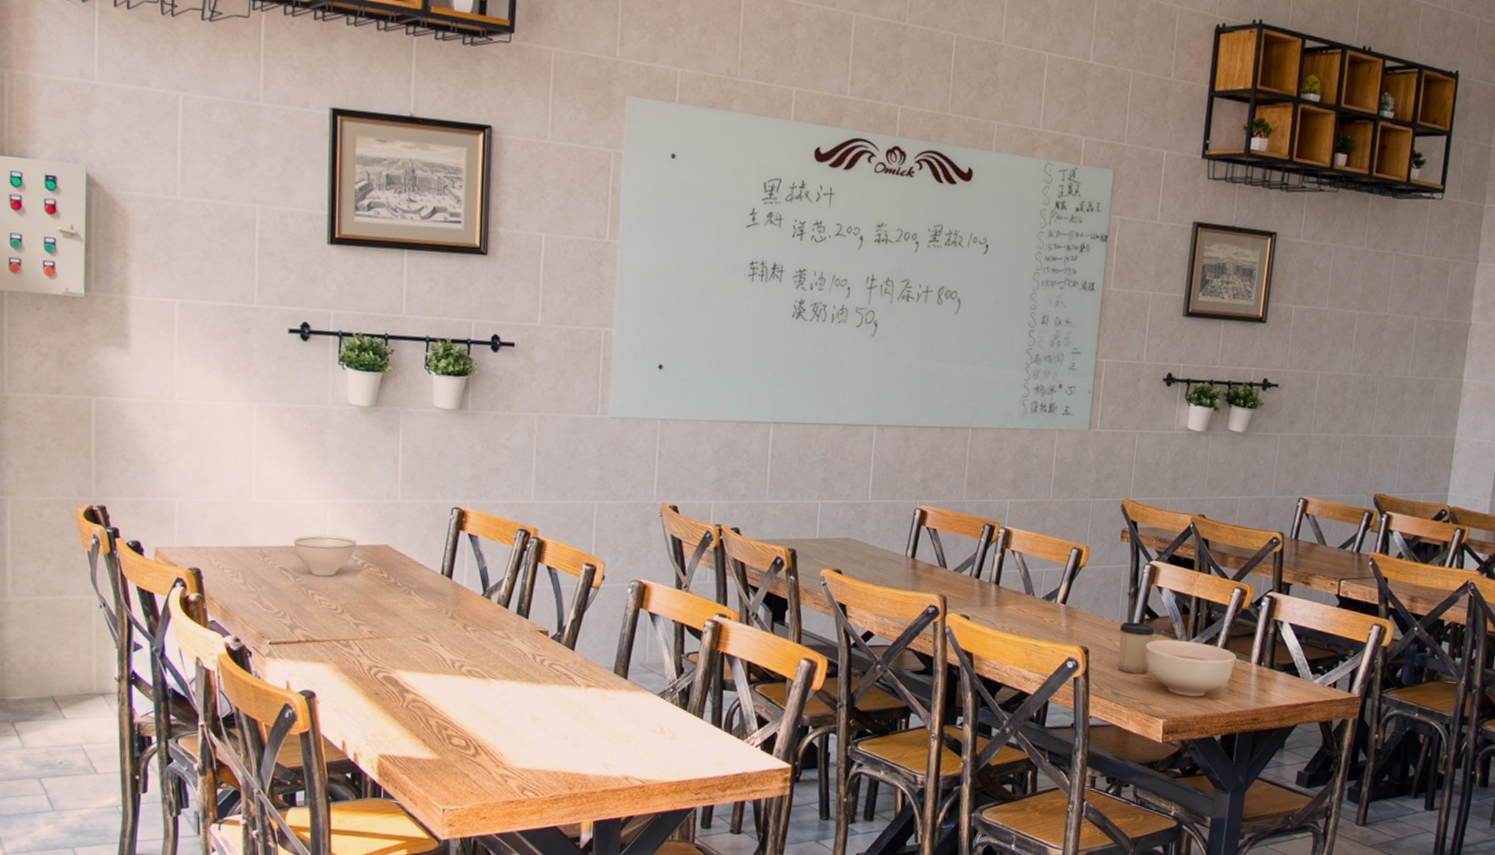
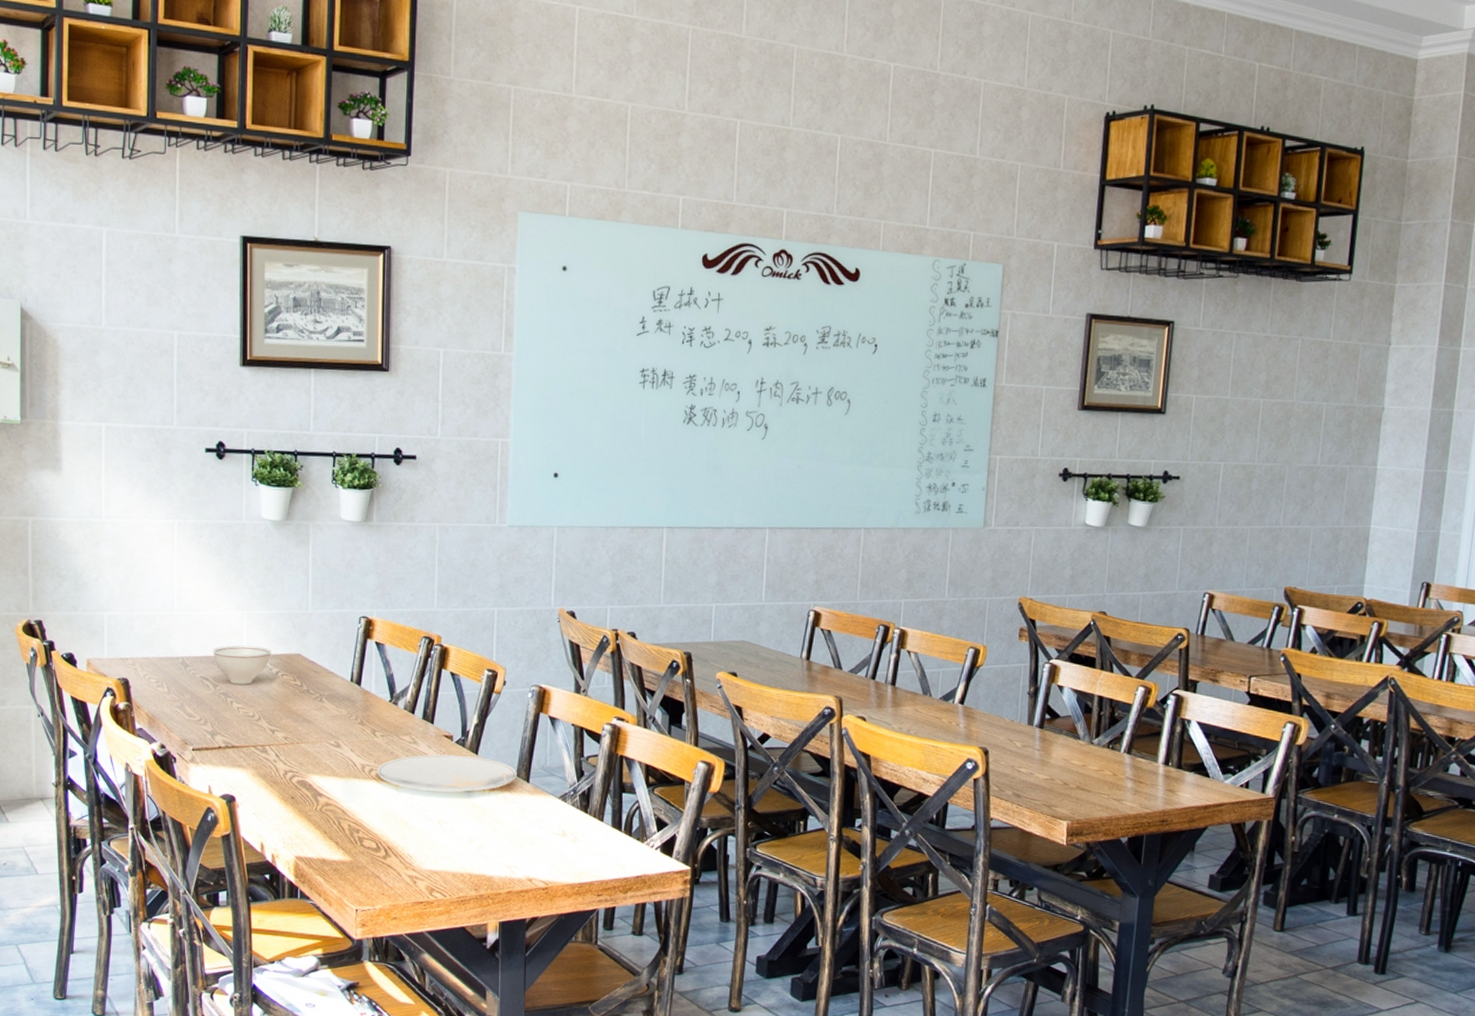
plate: none [468,650,616,690] -> present [377,754,518,793]
cup: present [1118,621,1155,674] -> none [1019,721,1056,775]
bowl: present [1145,639,1237,697] -> none [1047,739,1142,798]

